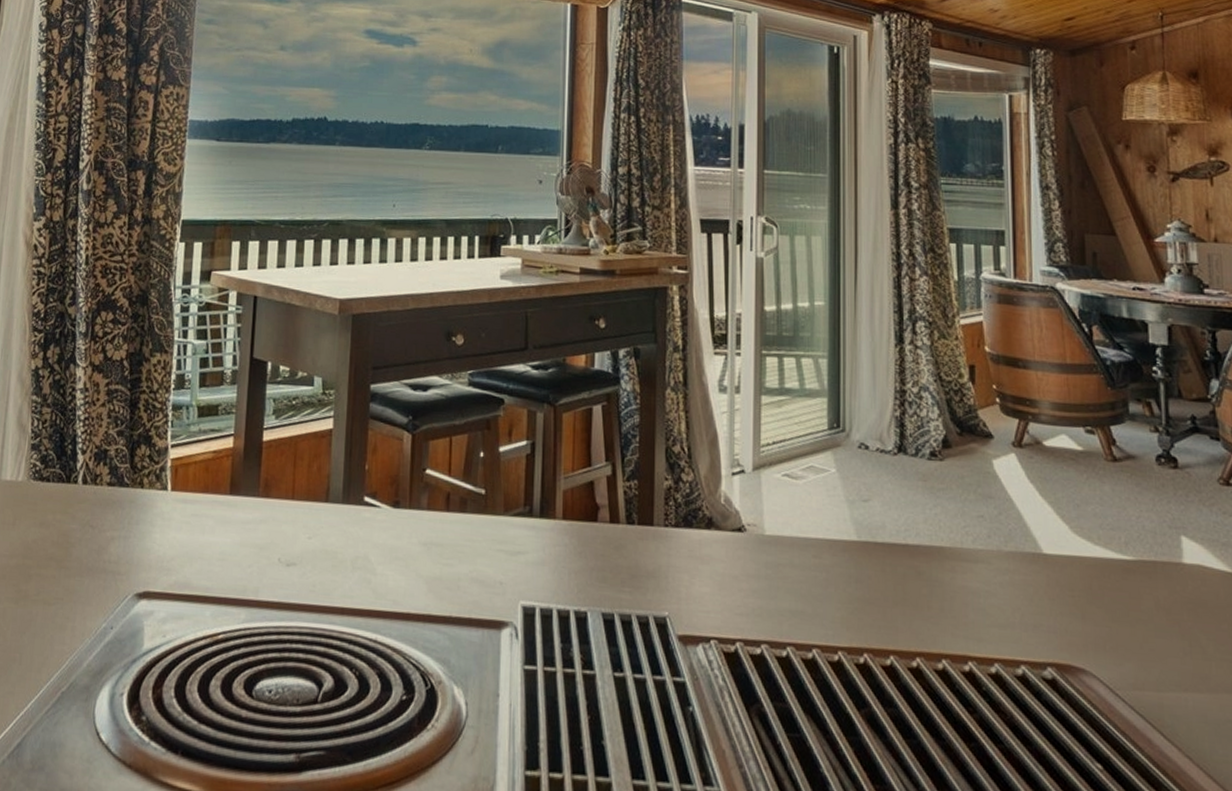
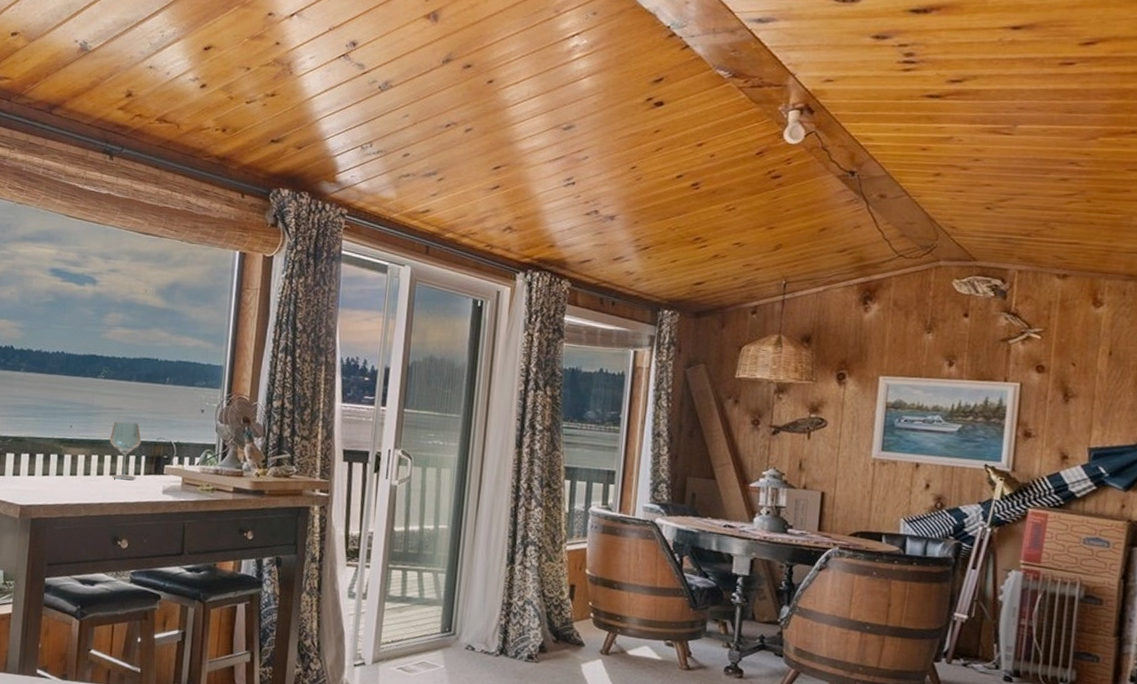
wine glass: none [438,198,474,265] -> present [109,422,142,480]

